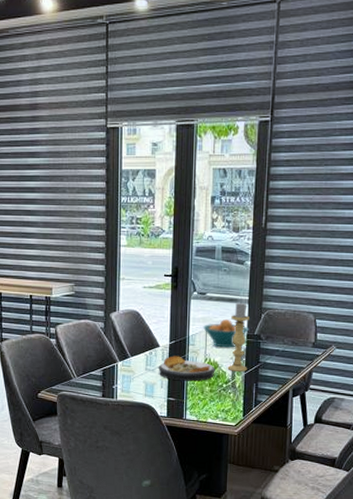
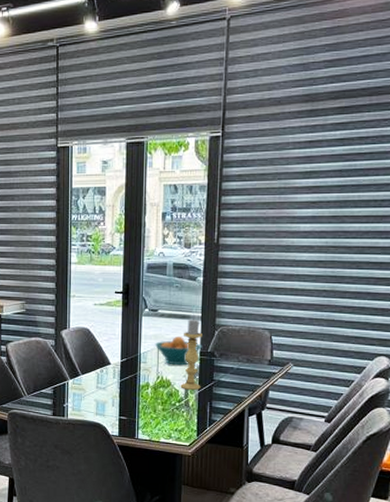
plate: present [158,355,215,382] -> none [109,373,168,400]

